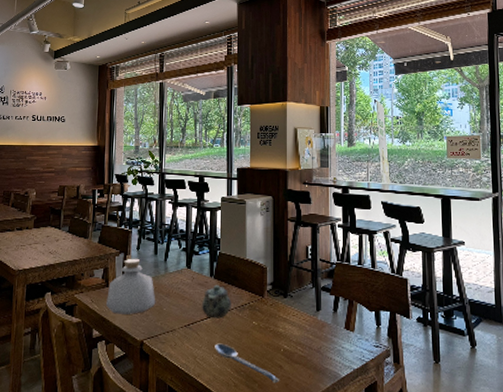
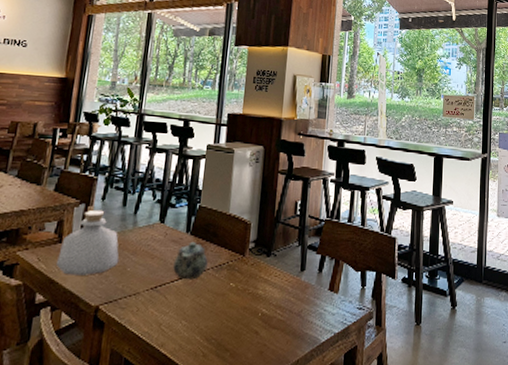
spoon: present [215,343,280,384] -> none [184,308,255,352]

